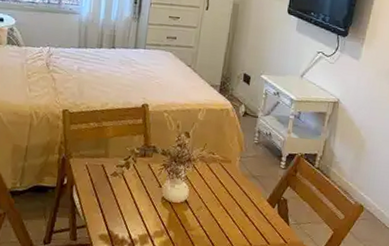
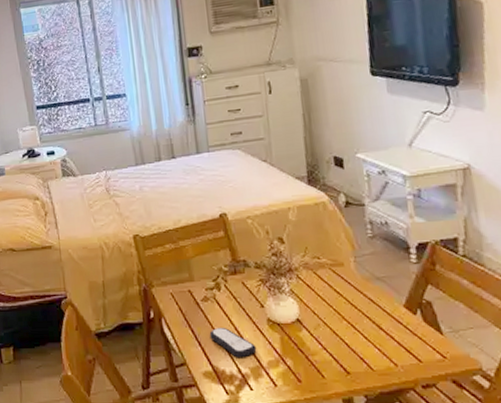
remote control: none [111,199,148,227] -> present [209,327,257,358]

